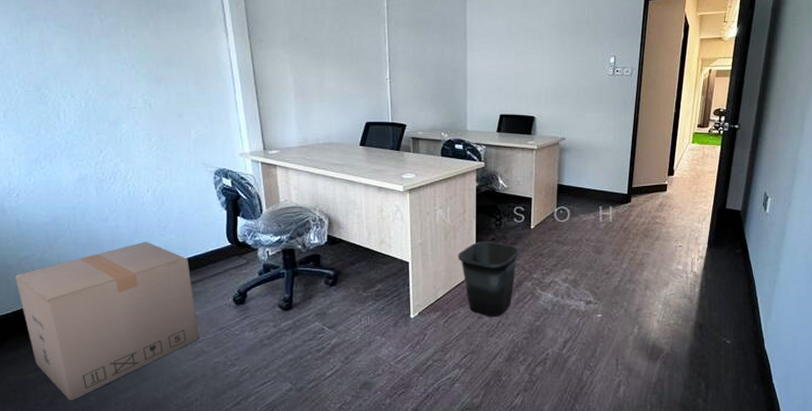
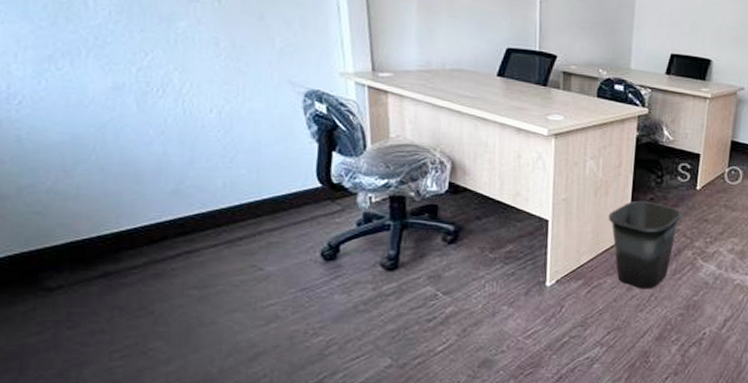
cardboard box: present [15,241,199,401] -> none [12,174,273,374]

